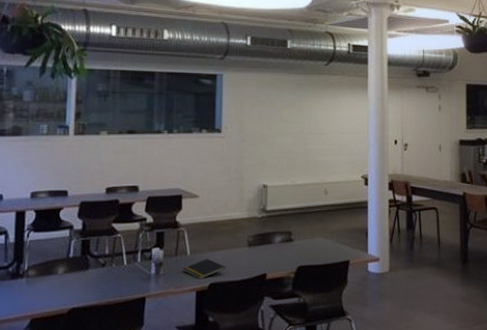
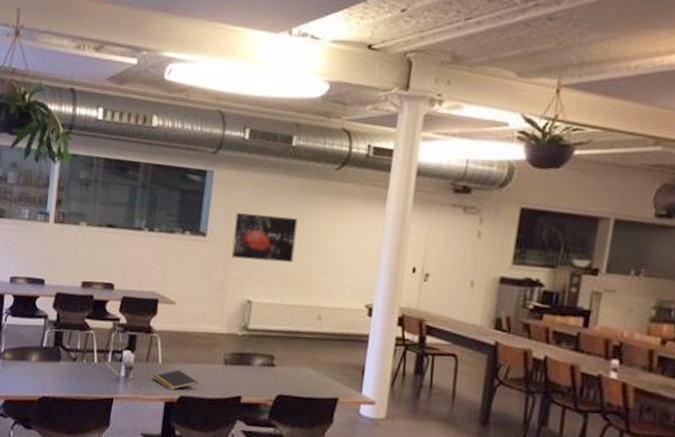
wall art: none [245,109,299,149] -> present [231,213,298,263]

